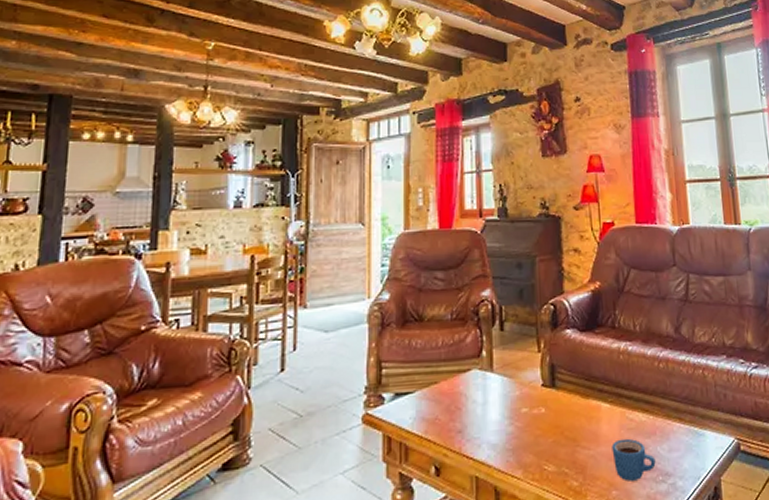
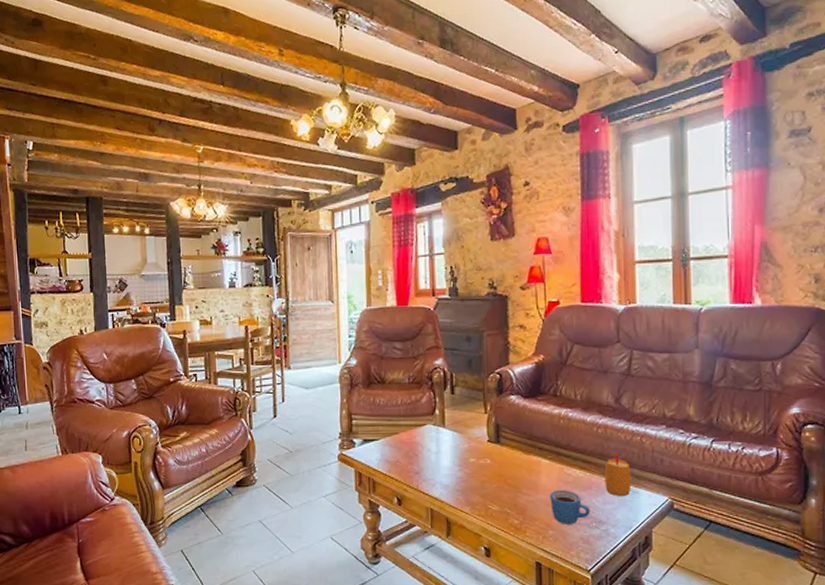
candle: none [668,388,697,442] -> present [604,451,631,497]

